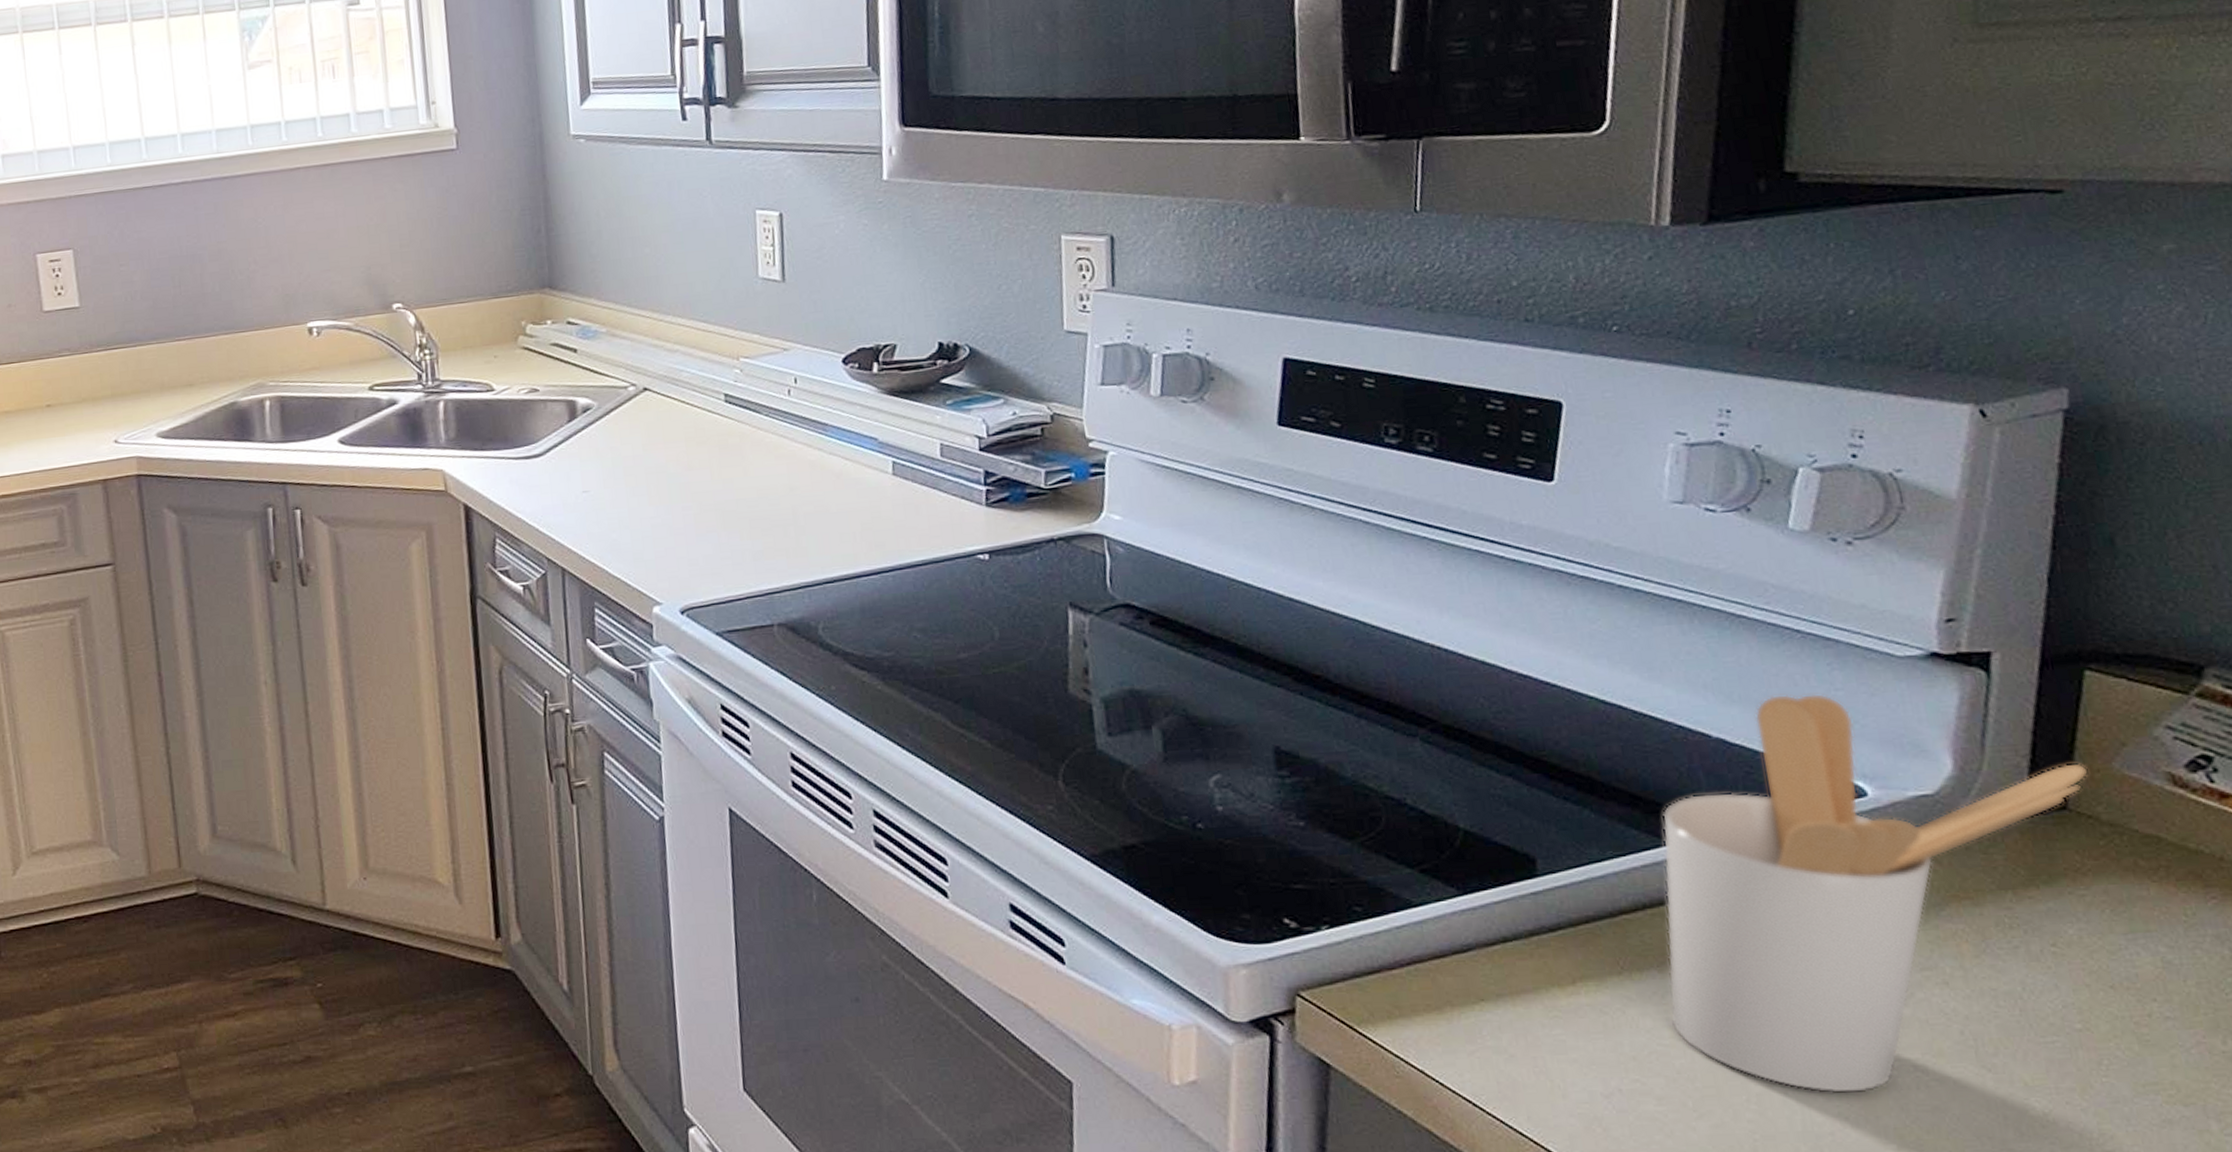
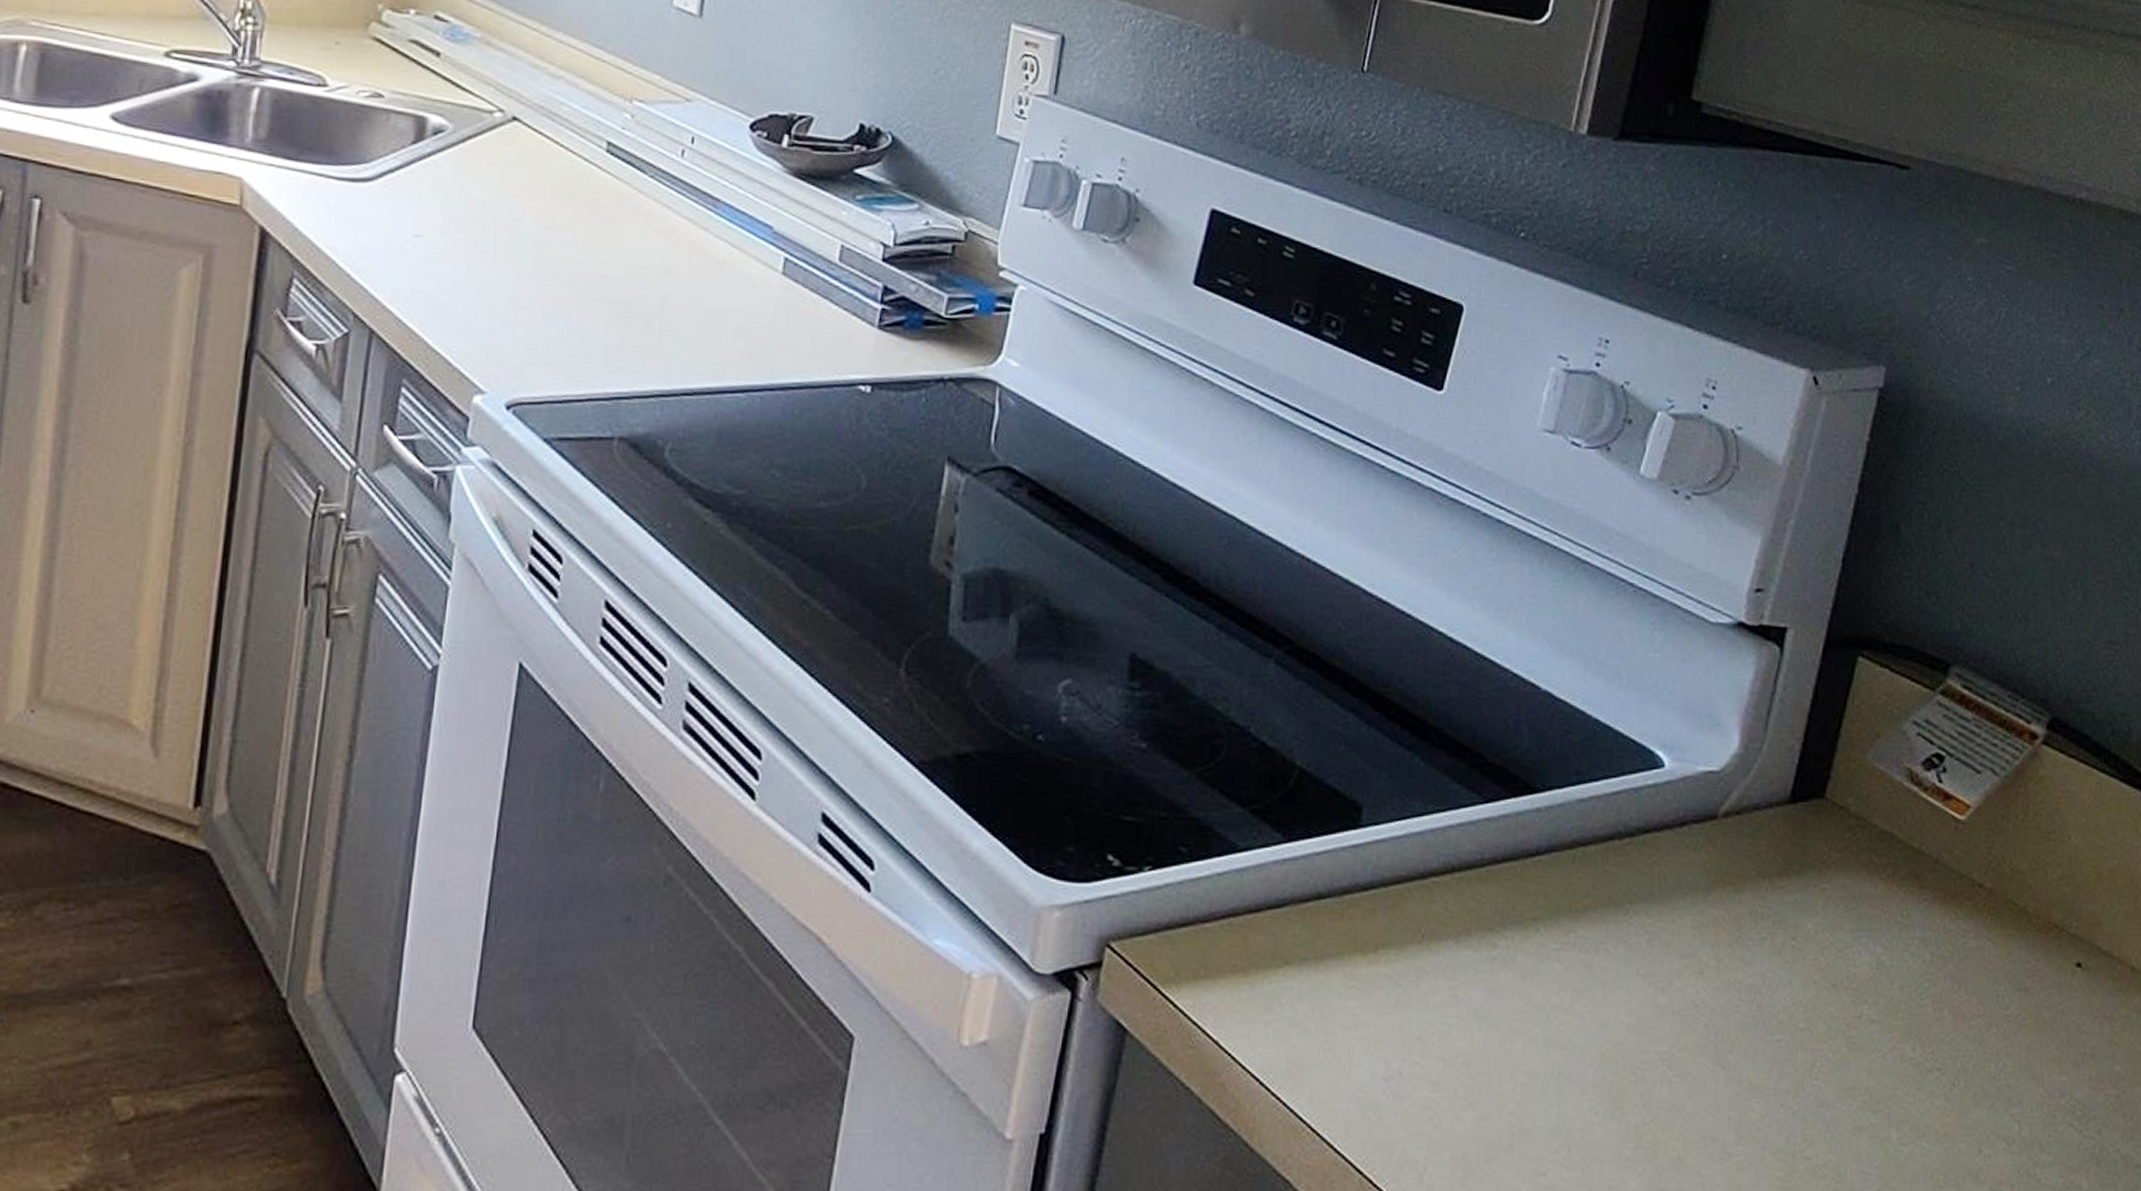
utensil holder: present [1662,693,2088,1094] -> none [1457,649,1846,1087]

